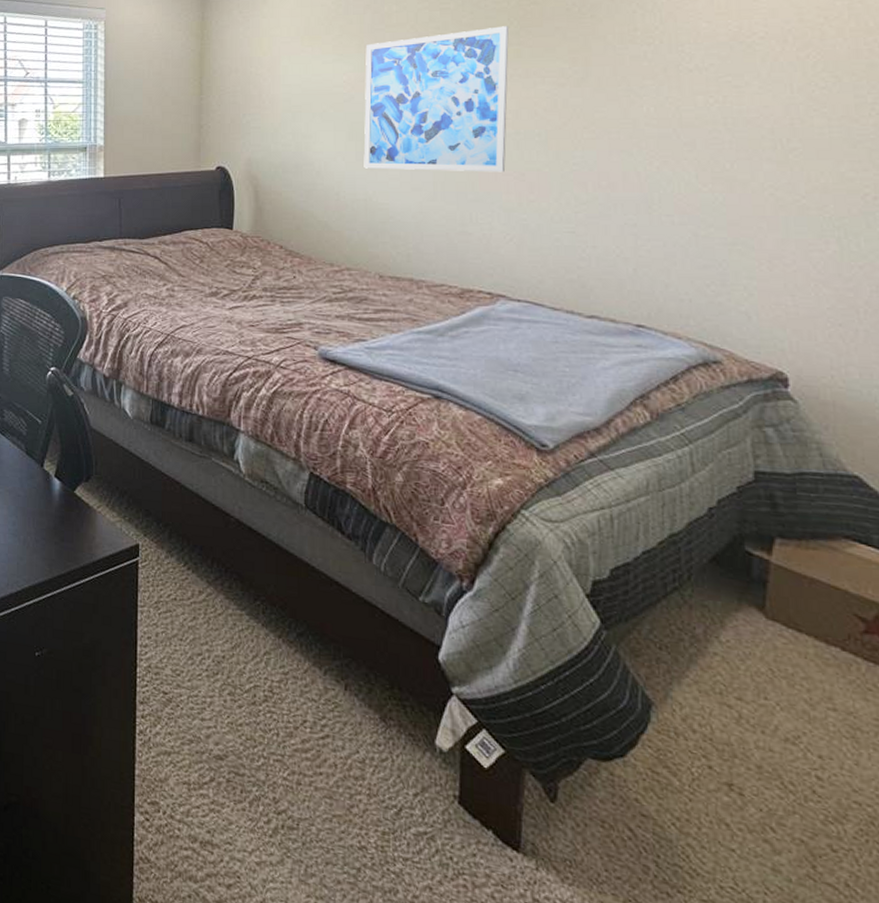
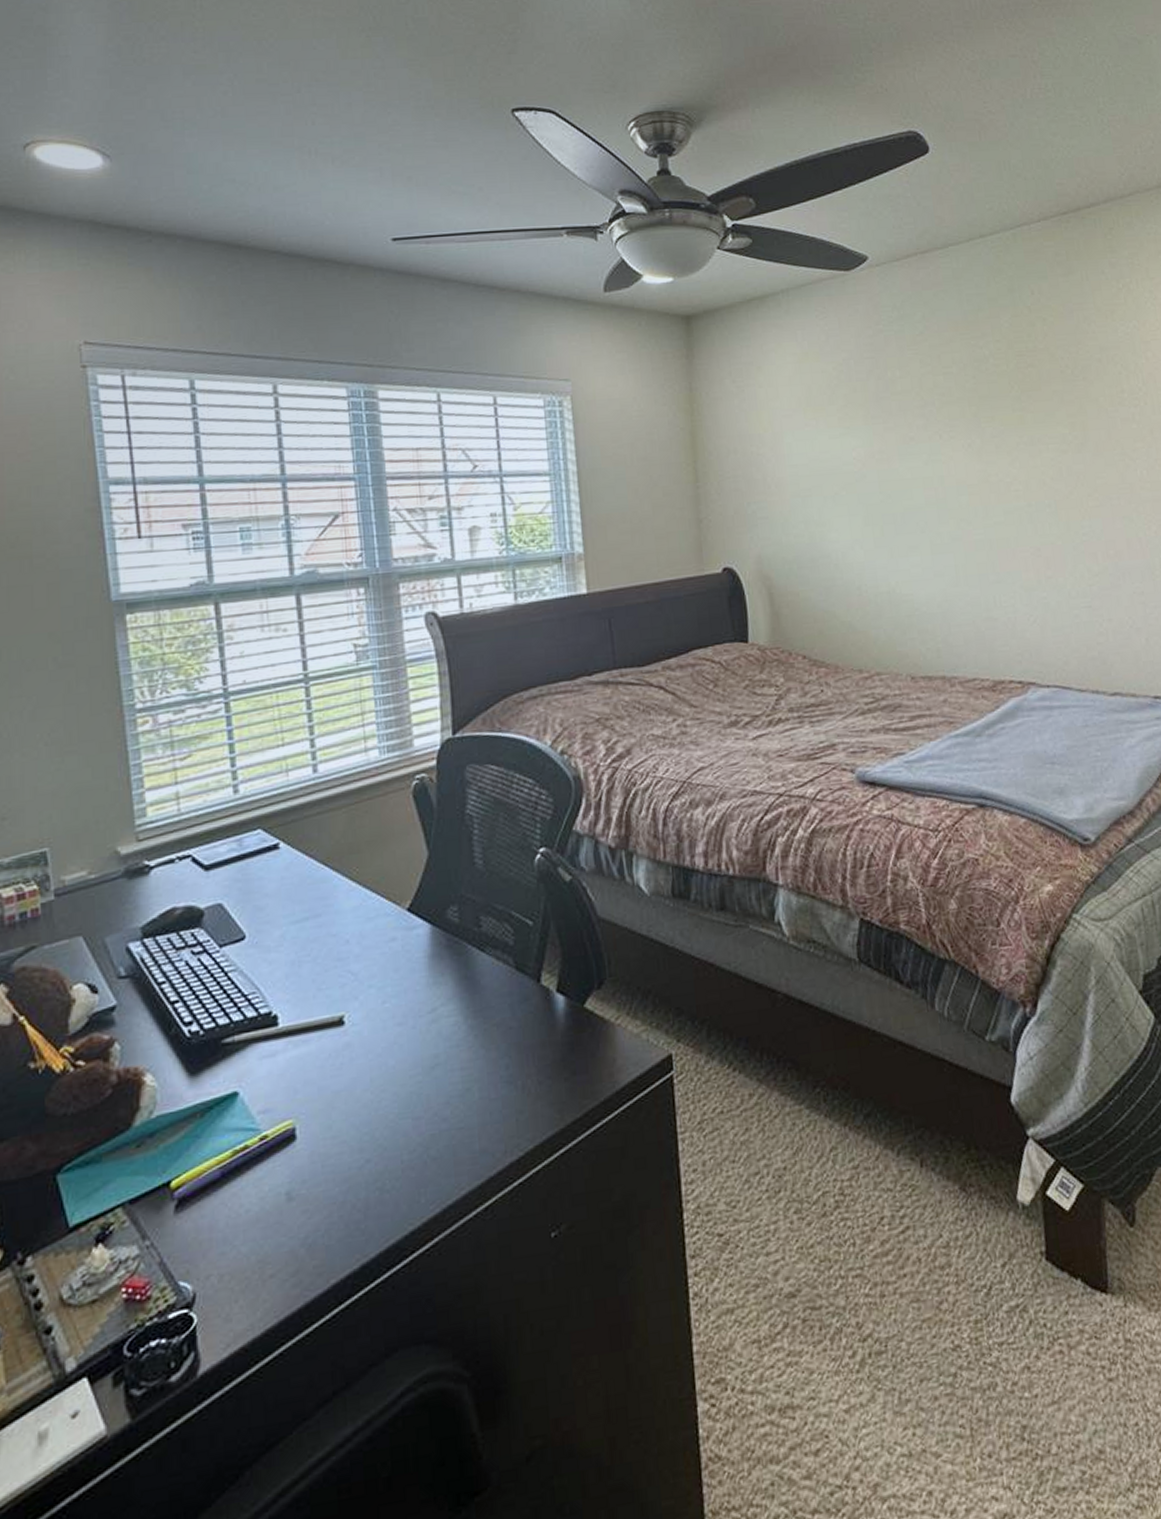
wall art: present [363,26,510,172] -> none [872,390,1022,557]

